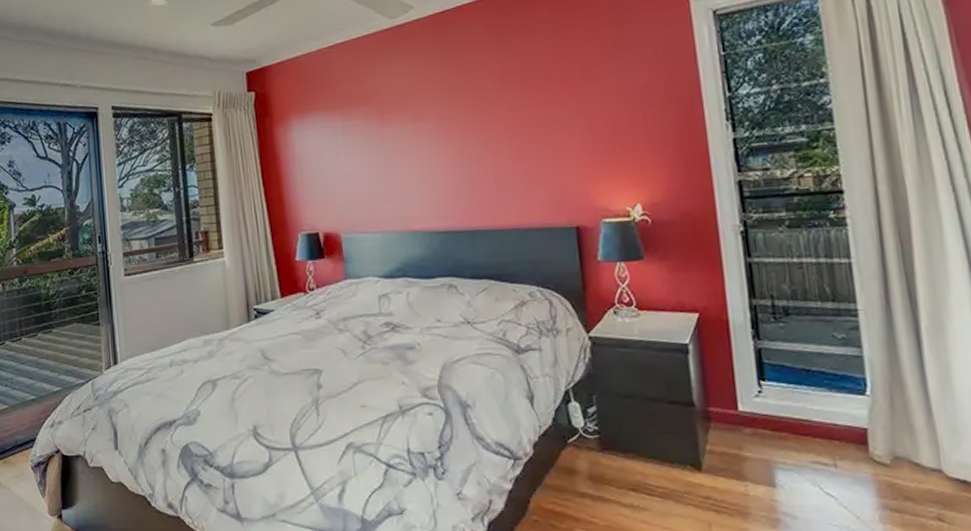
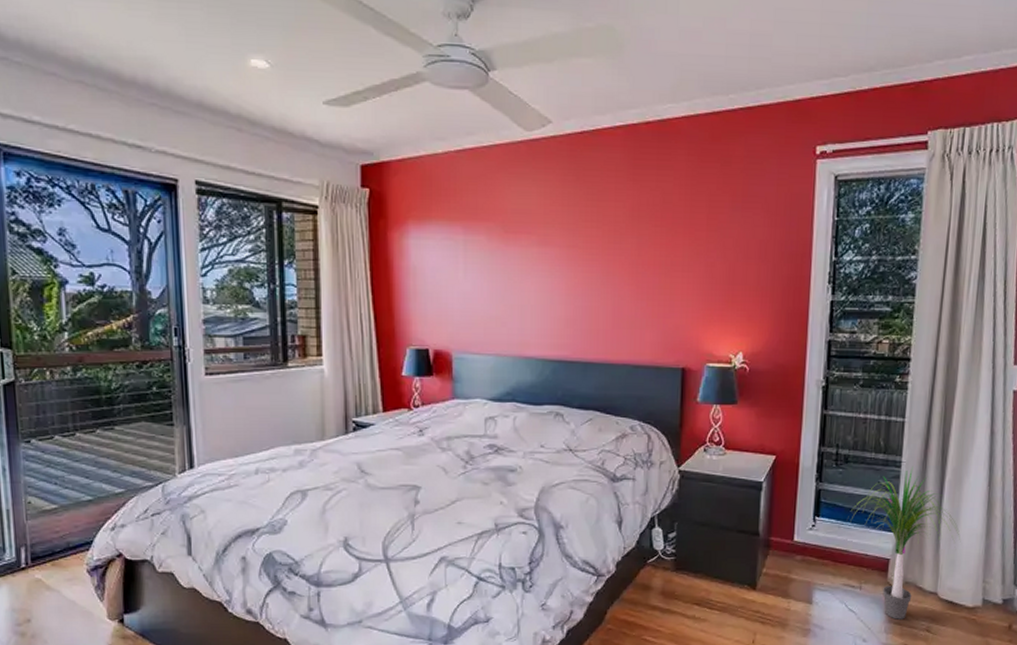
potted plant: none [804,315,959,505] -> present [851,467,960,620]

